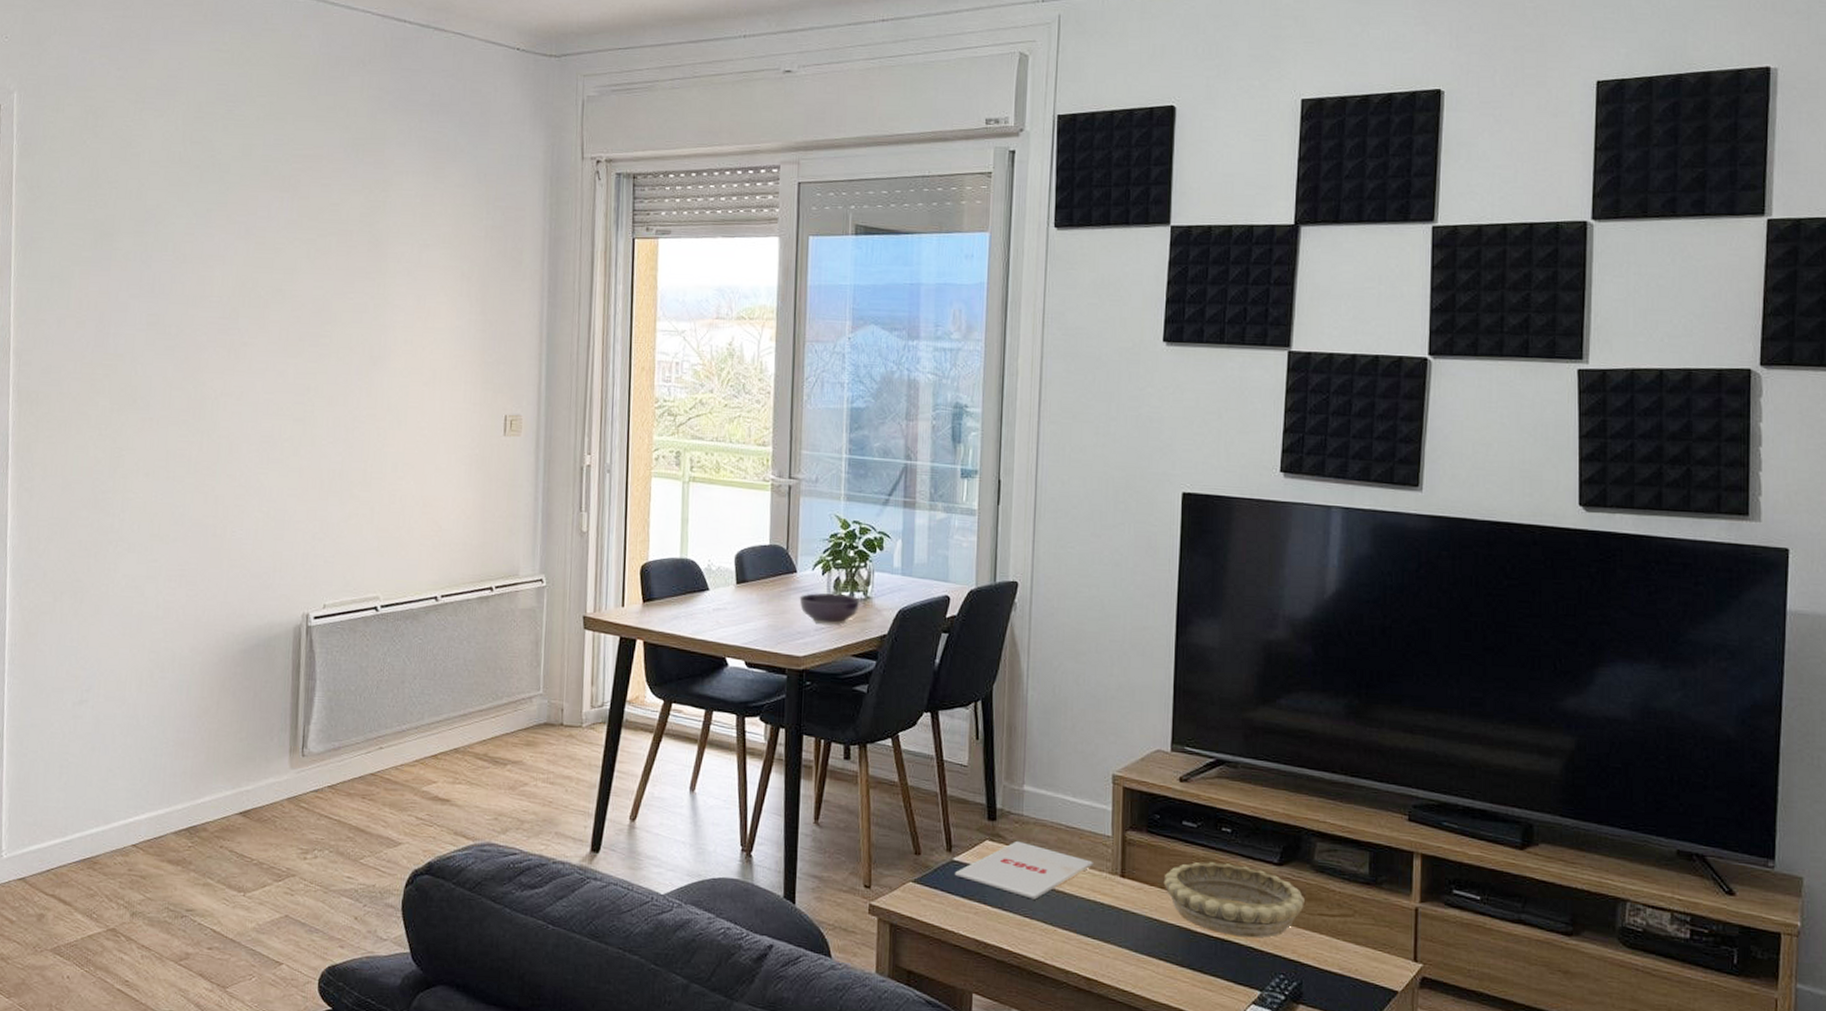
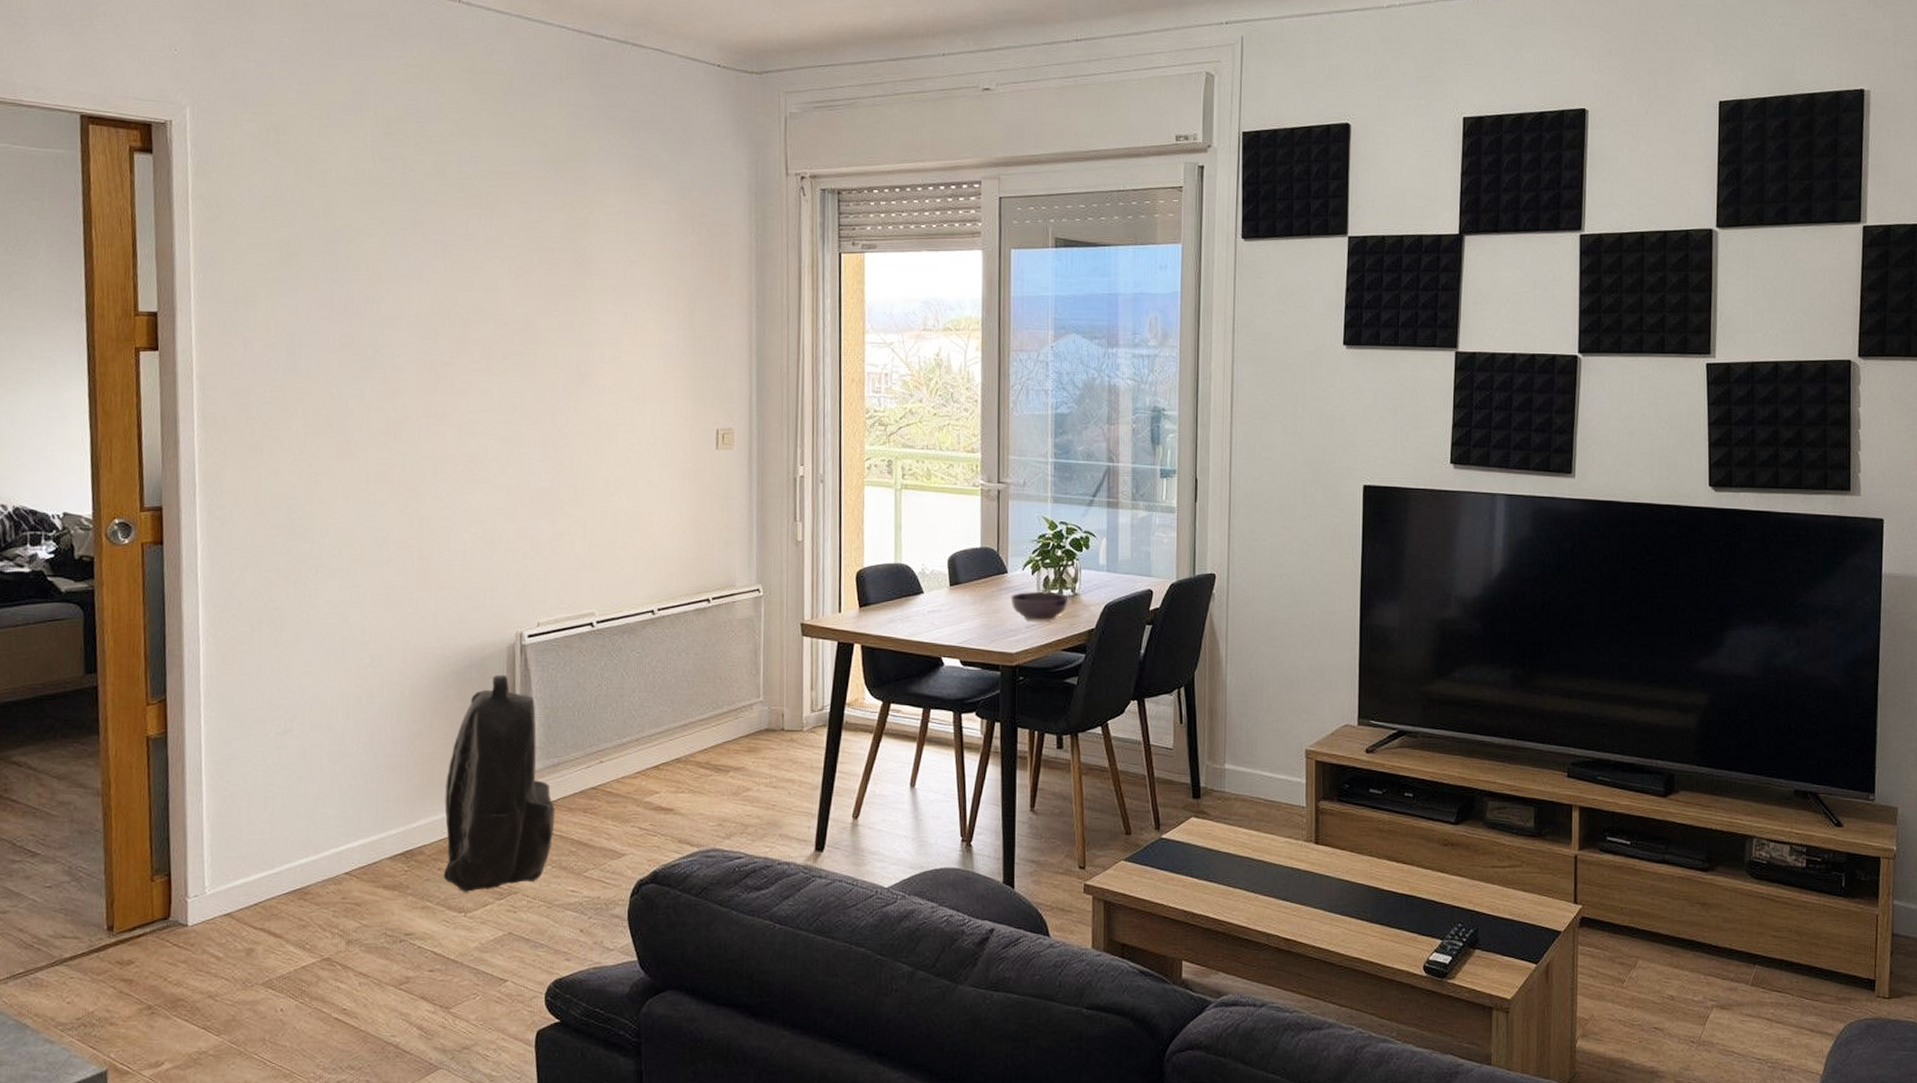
backpack: none [224,655,335,872] -> present [443,674,555,892]
magazine: present [955,840,1093,900] -> none [1163,816,1290,870]
decorative bowl: present [1163,862,1306,938] -> none [1353,825,1480,892]

